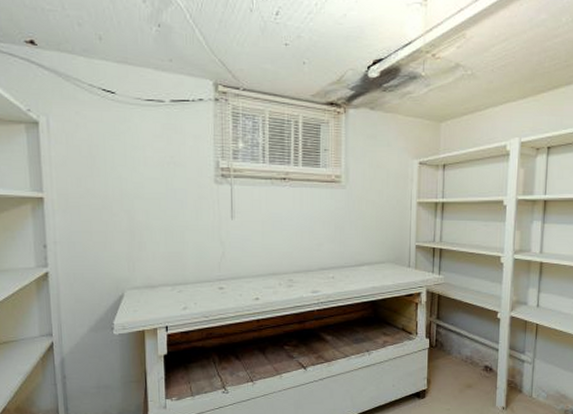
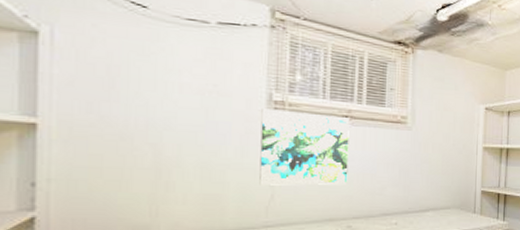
wall art: none [211,175,288,244] -> present [259,108,350,186]

